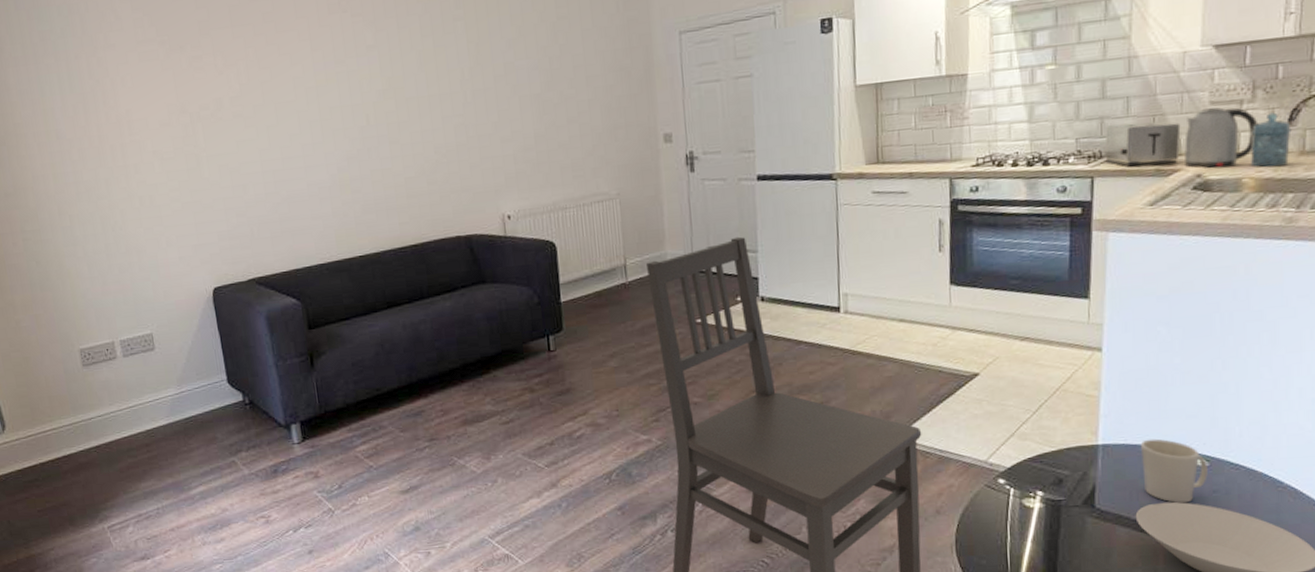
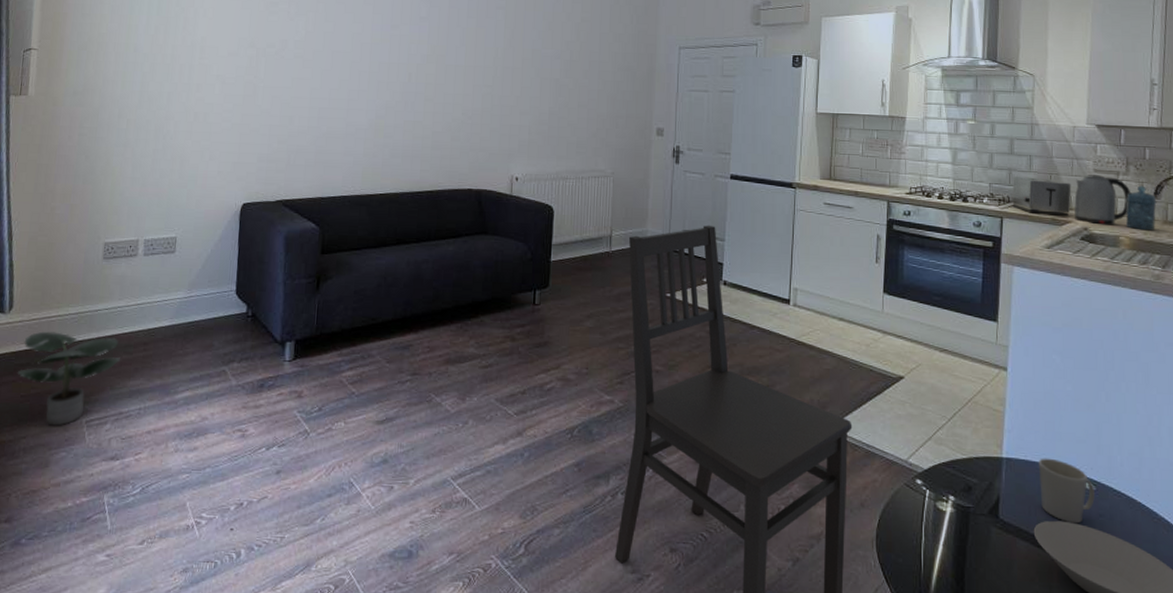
potted plant: none [26,444,126,536] -> present [17,331,120,427]

